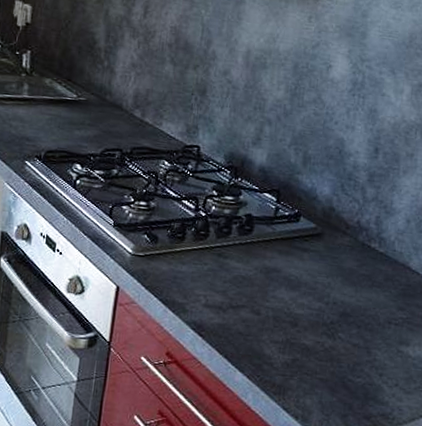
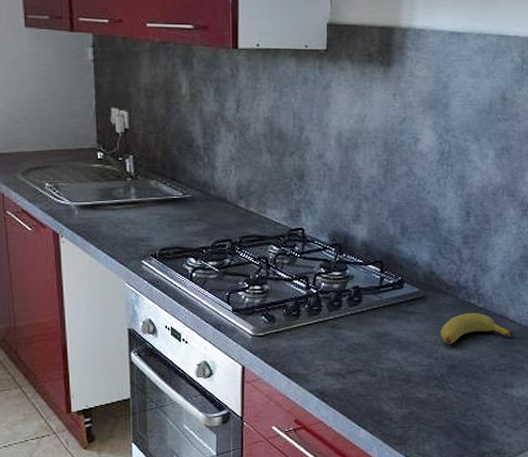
banana: none [335,257,415,290] -> present [441,313,513,345]

